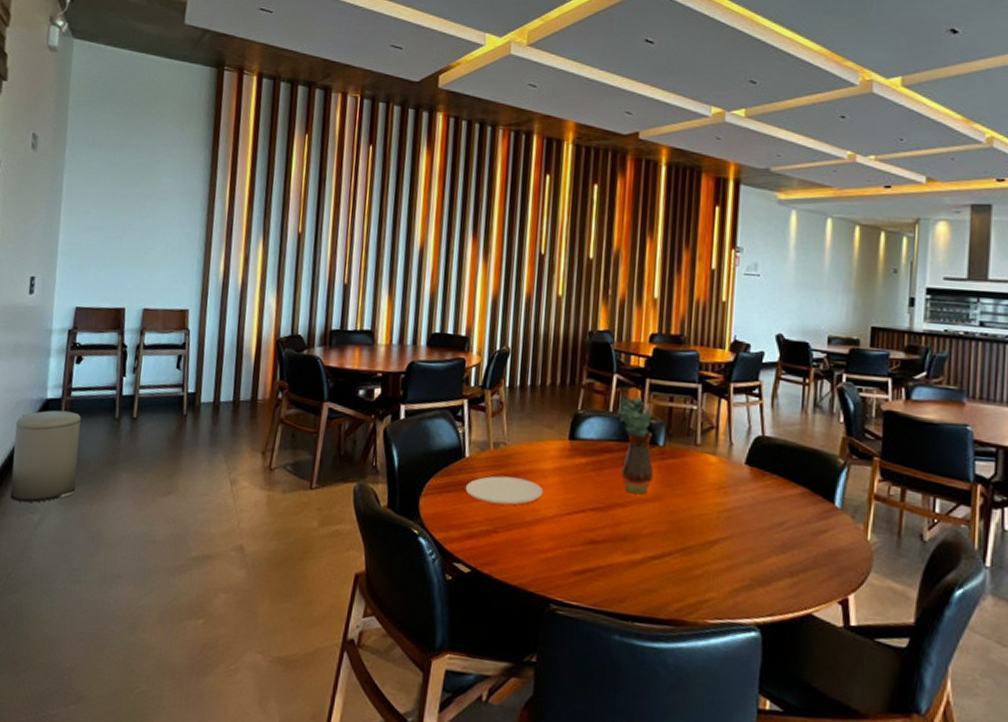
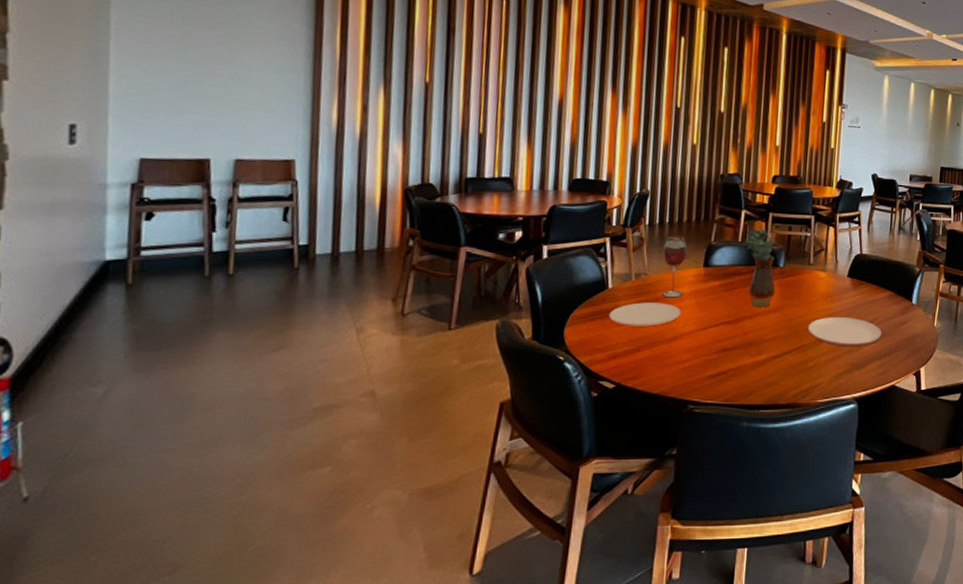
pedal bin: present [10,410,81,503] -> none [59,272,157,375]
wineglass: none [522,400,551,474] -> present [662,235,688,298]
plate: none [694,513,793,557] -> present [807,316,882,347]

